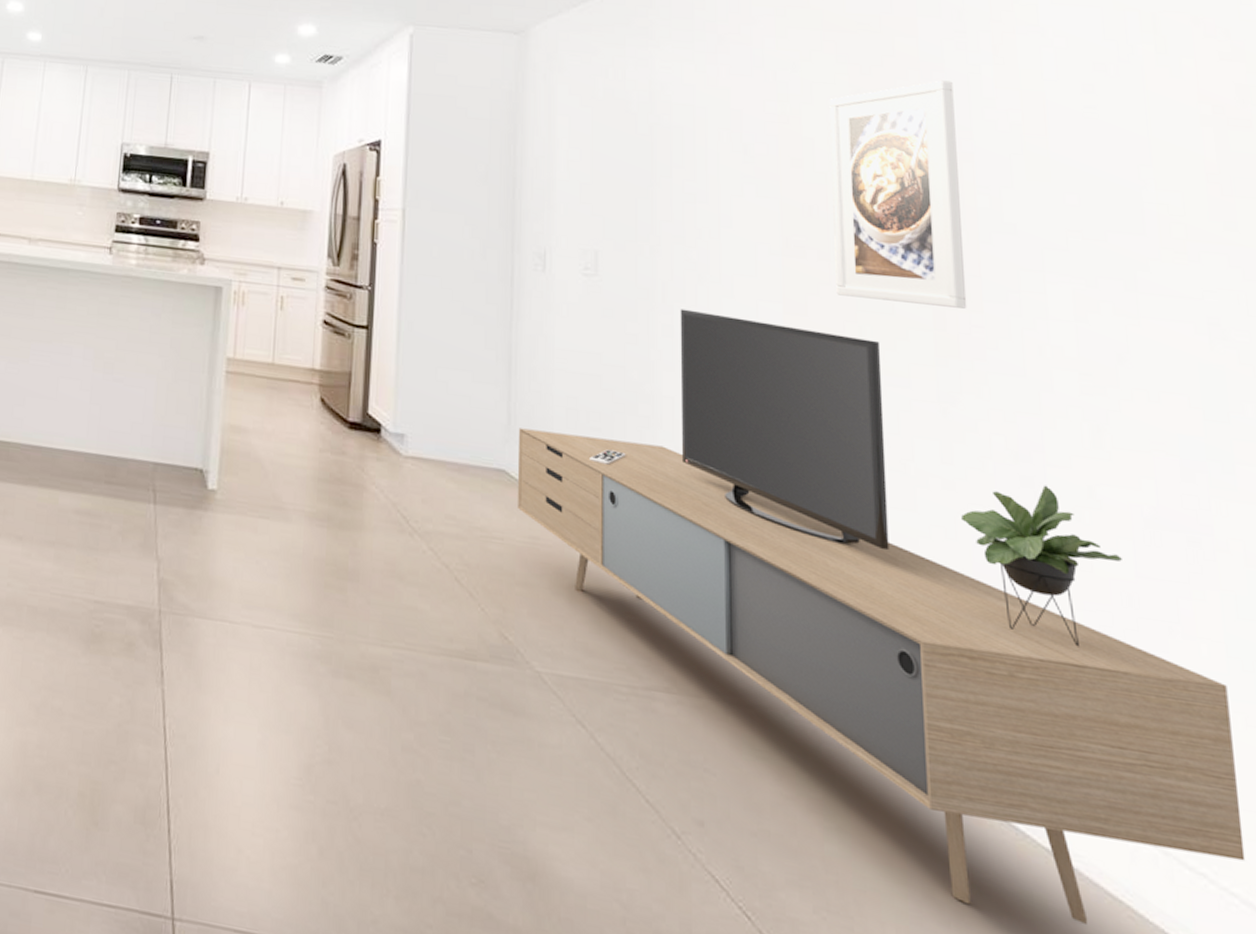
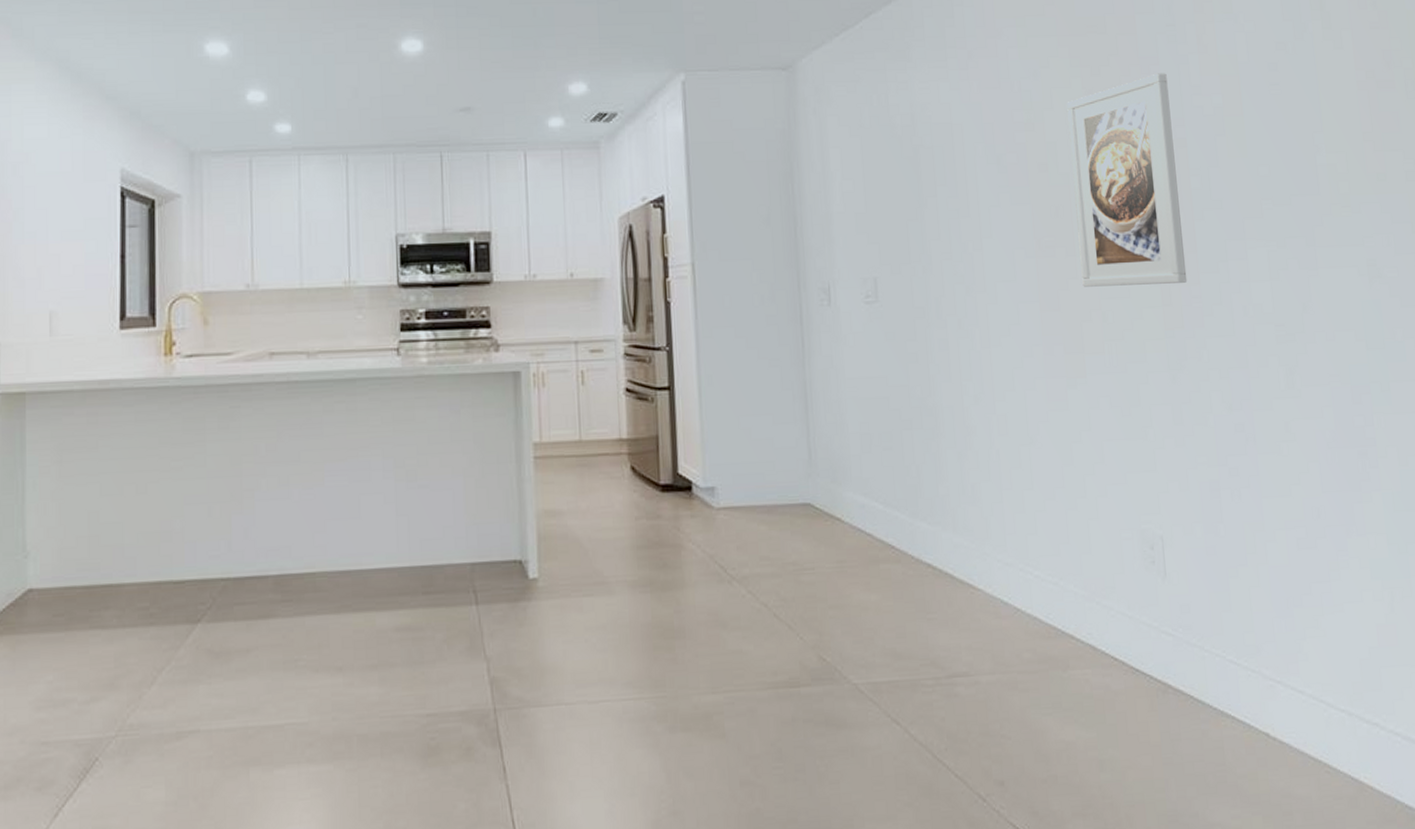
media console: present [517,309,1246,924] -> none [819,321,1405,795]

